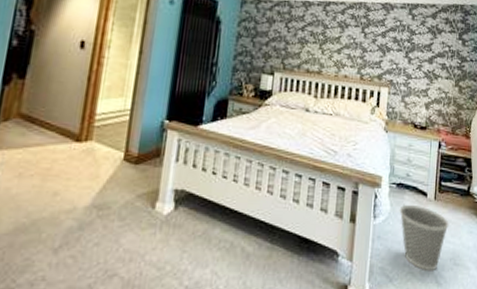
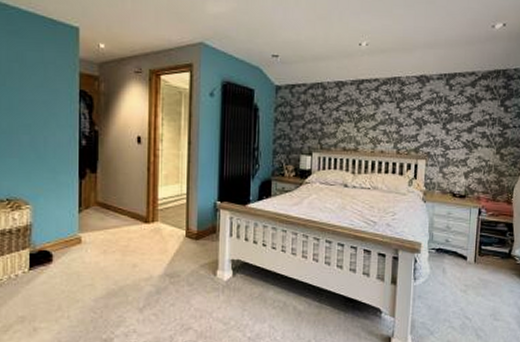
wastebasket: present [399,204,449,272] -> none [439,267,489,326]

